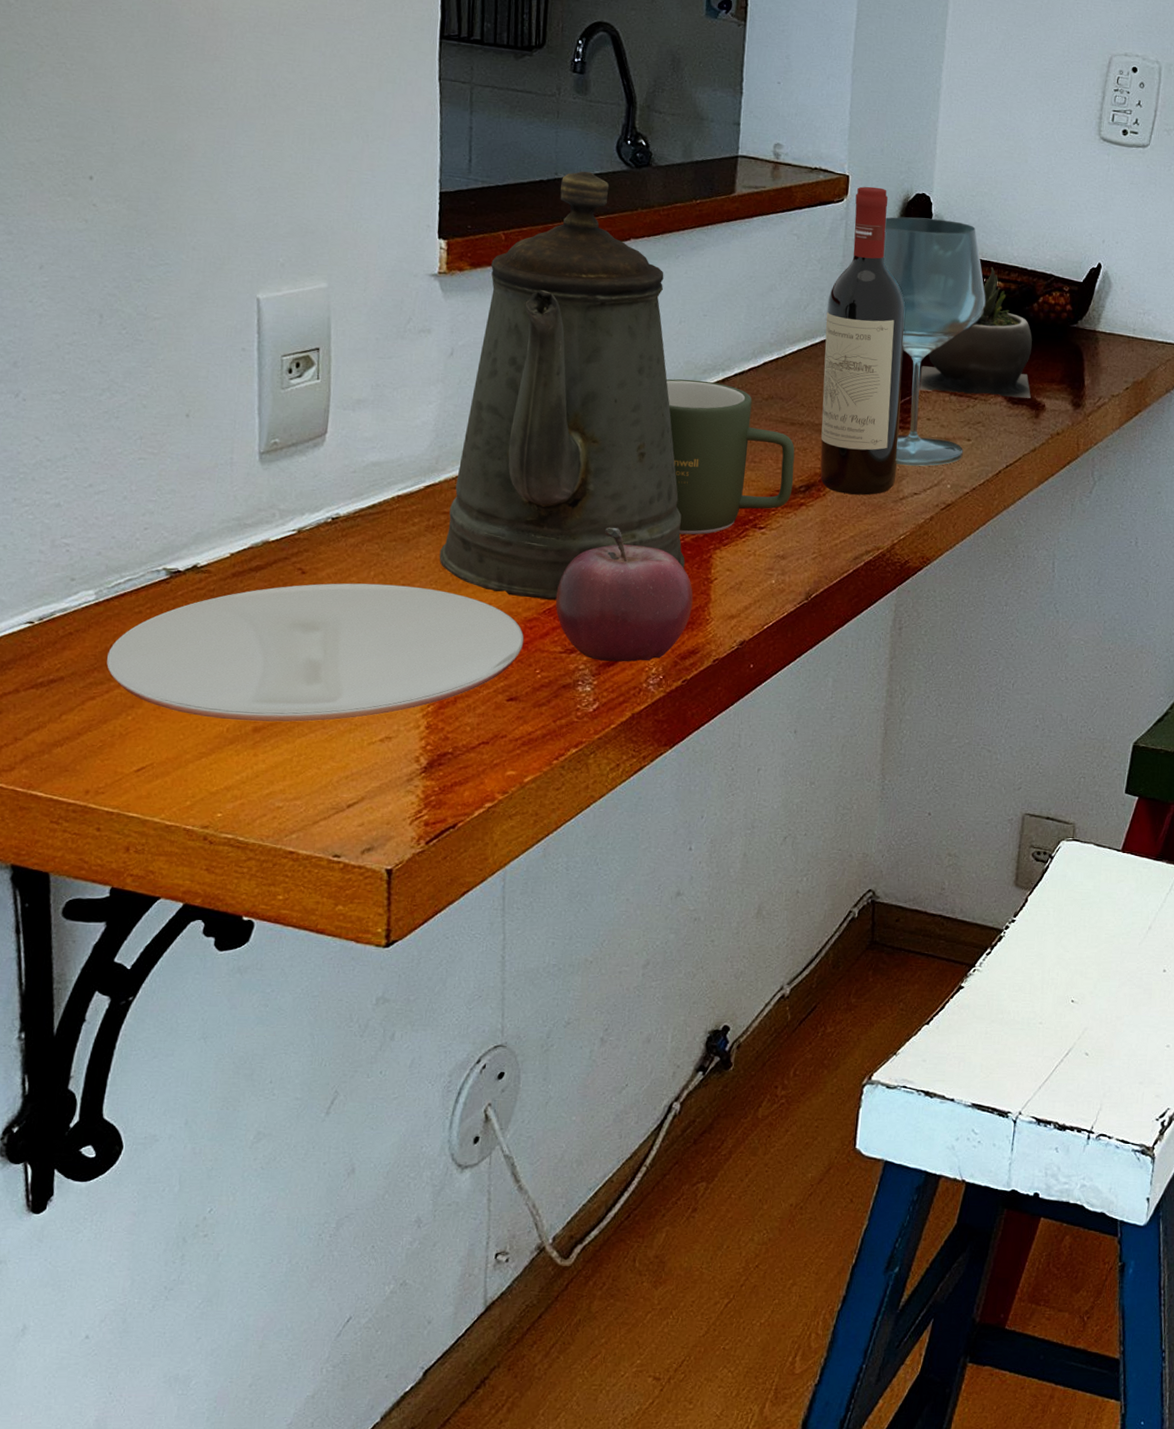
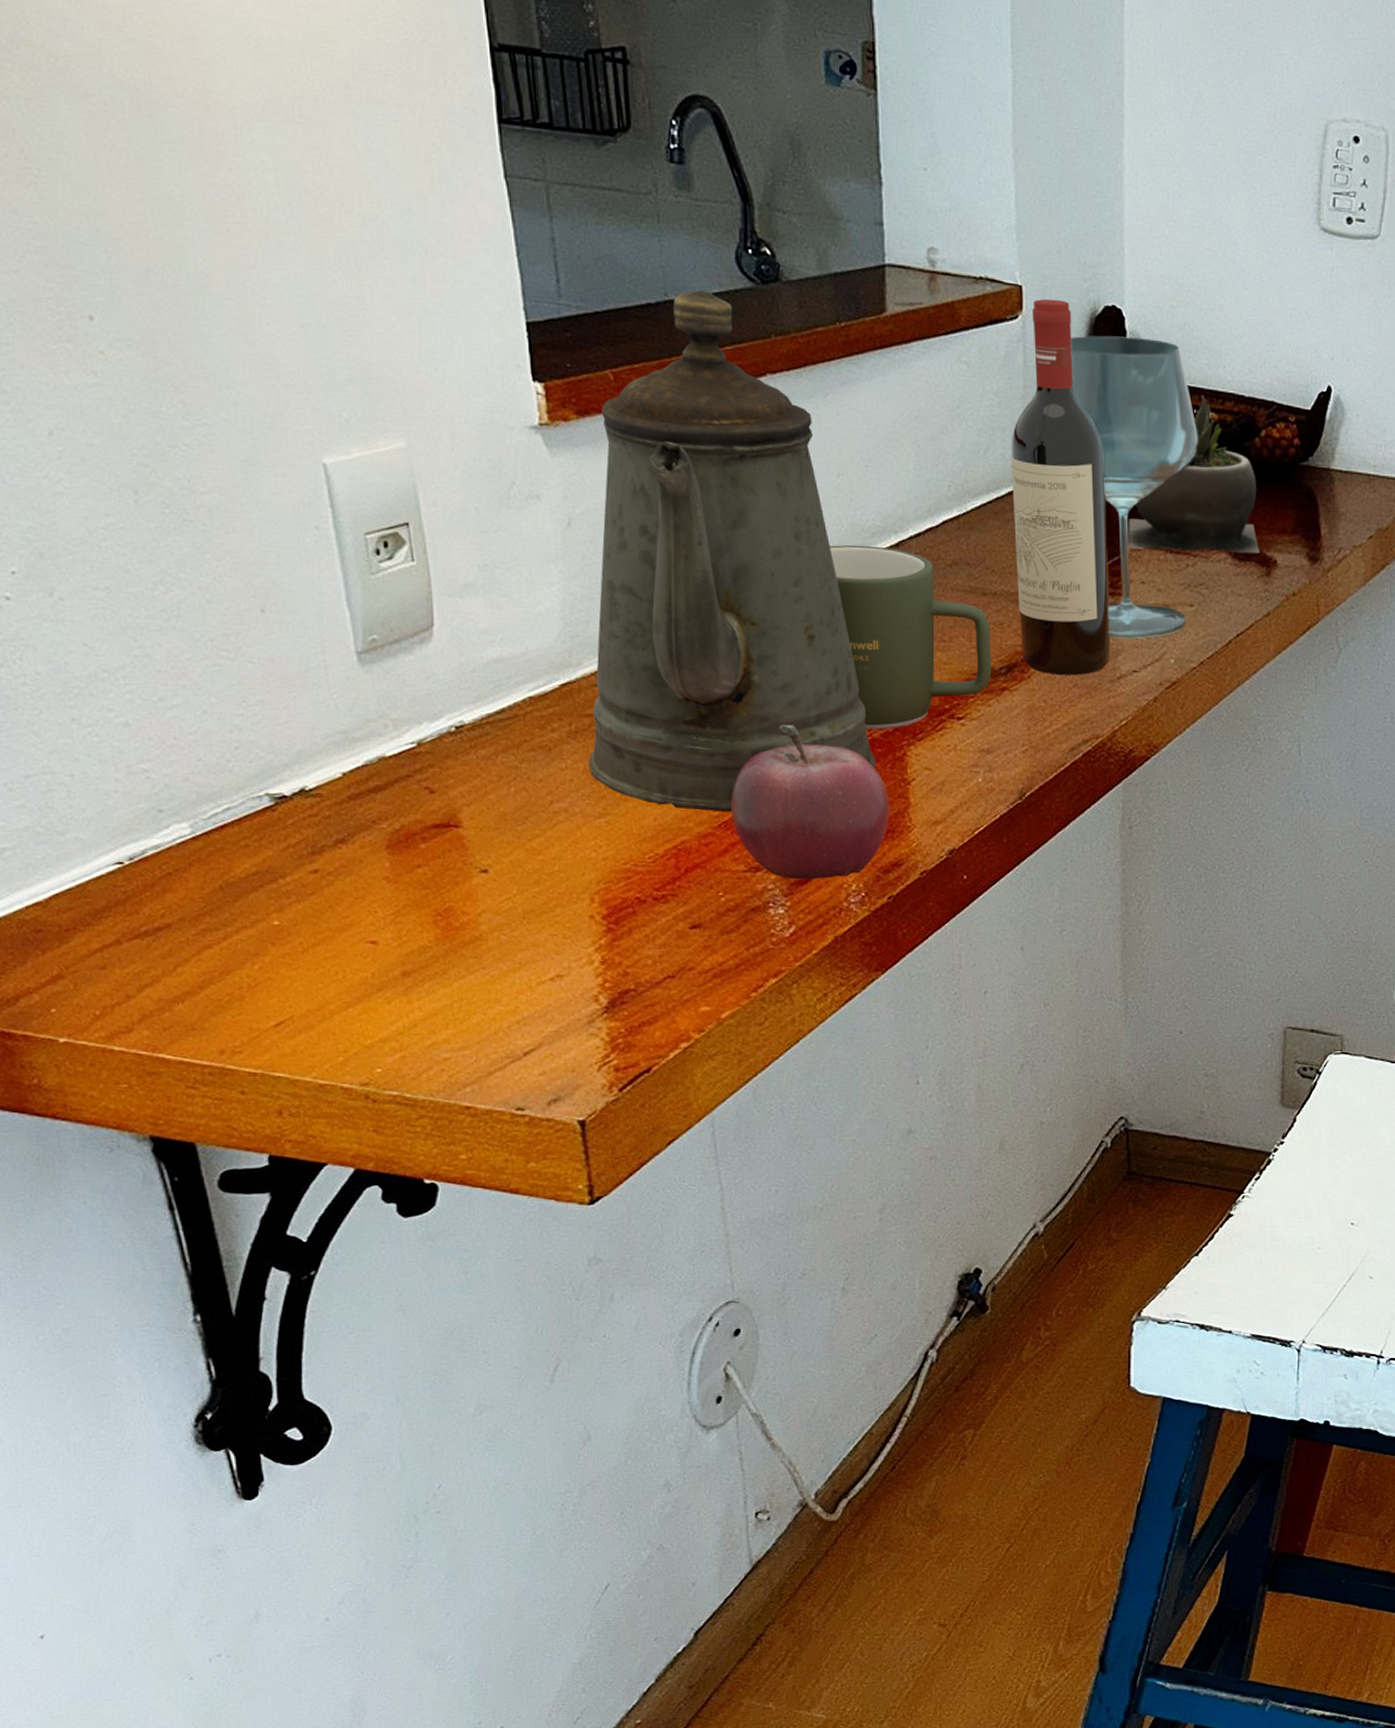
plate: present [106,583,525,723] -> none [216,801,701,965]

